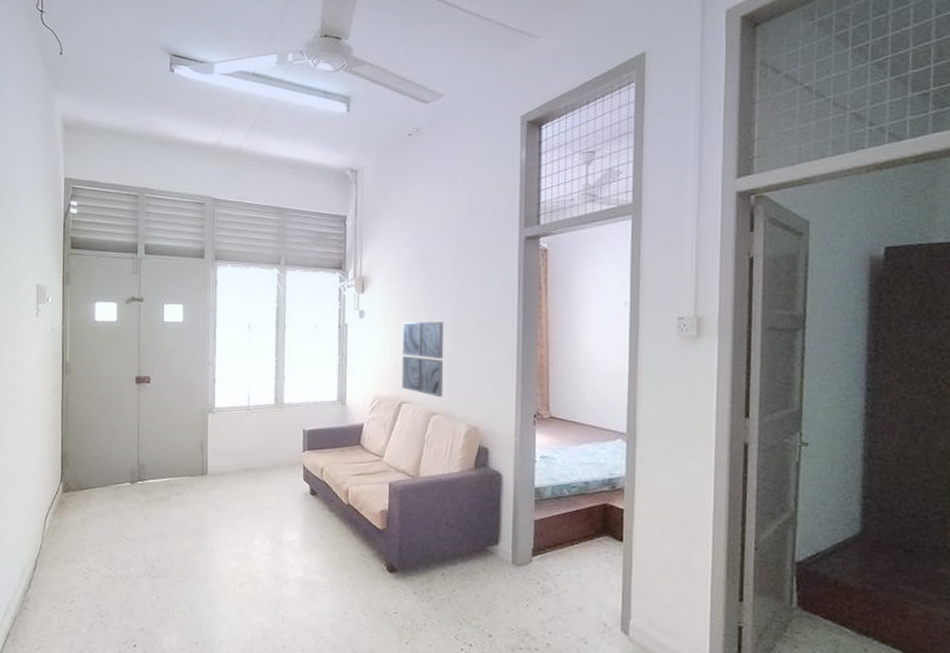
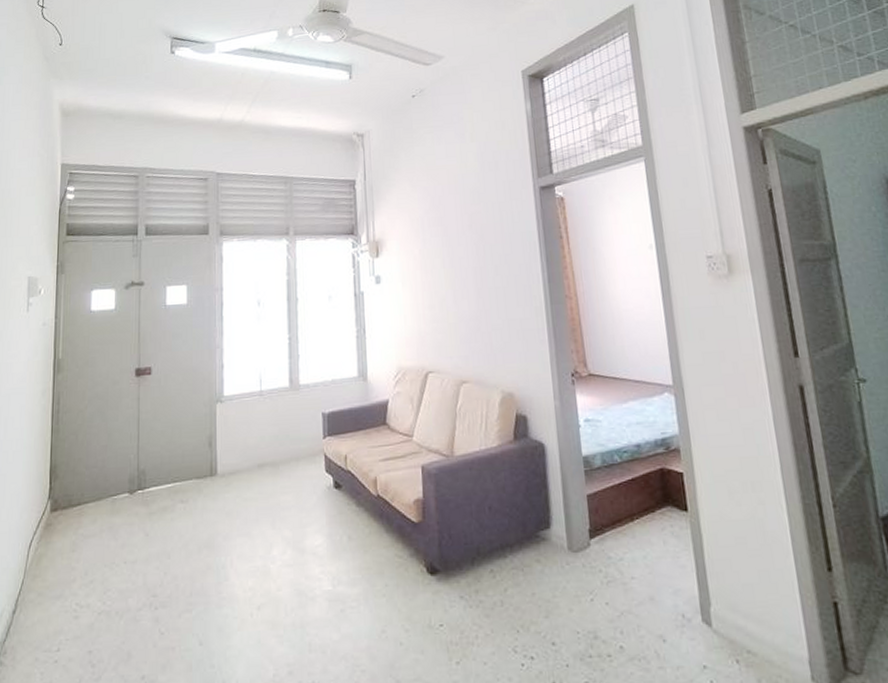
wall art: present [402,321,444,398] -> none [422,281,472,364]

